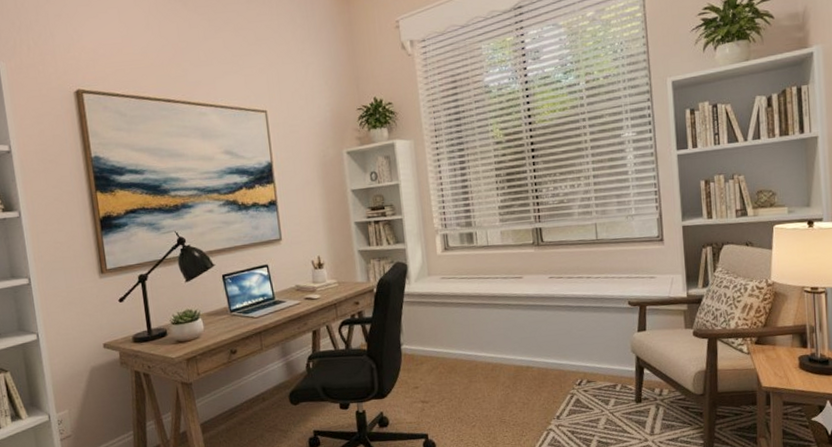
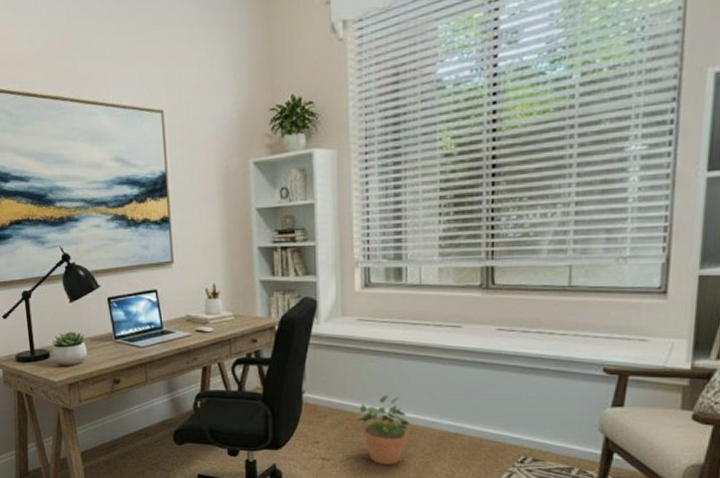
potted plant: none [446,339,492,401] -> present [355,394,411,466]

